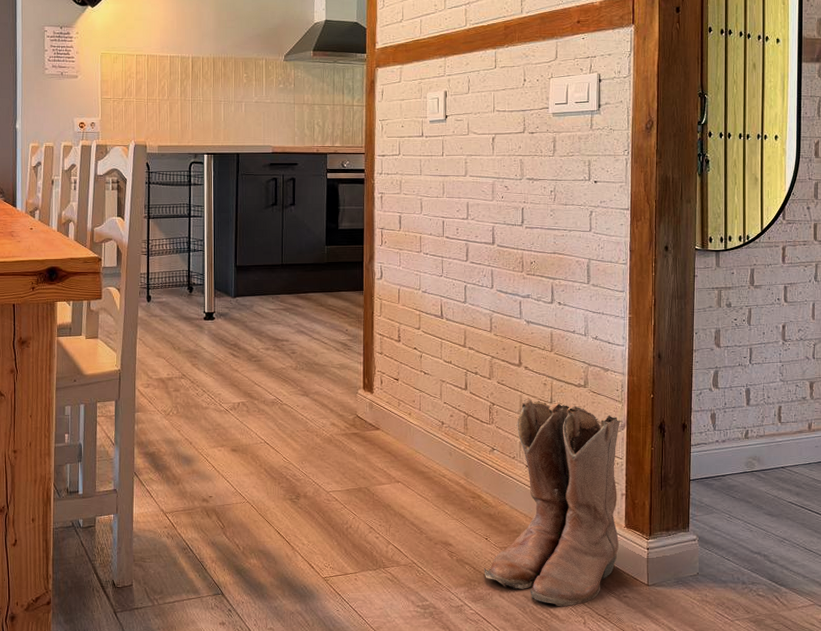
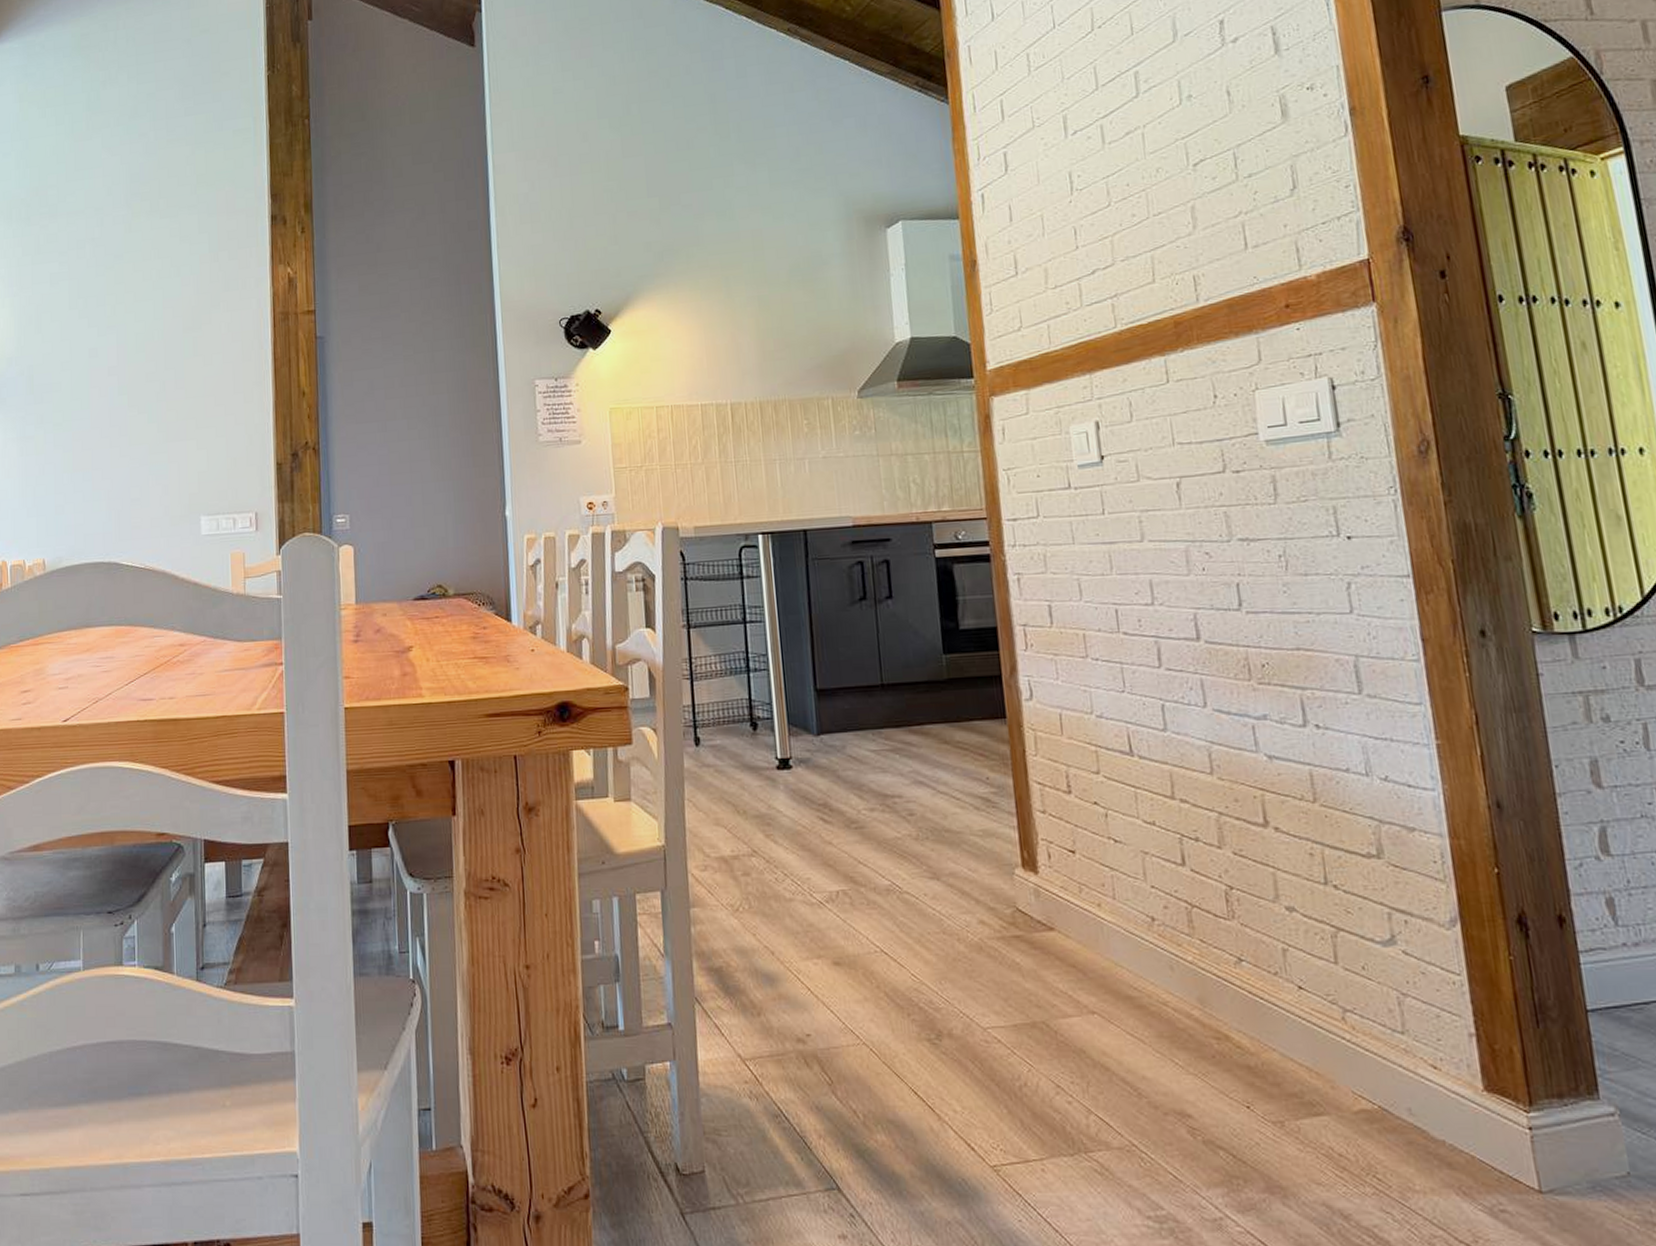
boots: present [484,397,623,607] -> none [1250,875,1479,1226]

